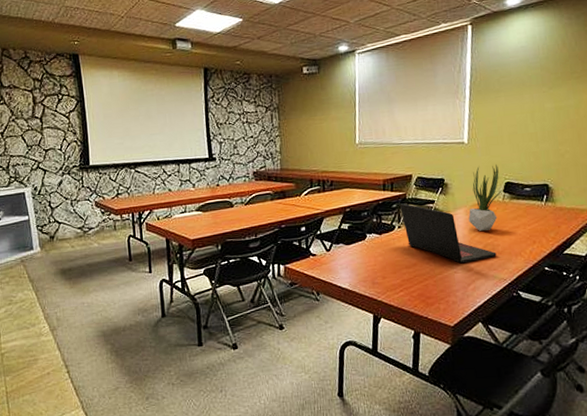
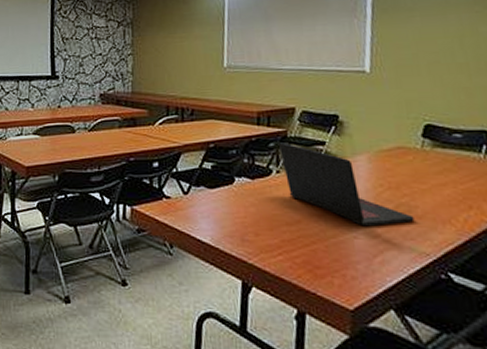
potted plant: present [468,165,502,231] -> none [372,101,420,185]

